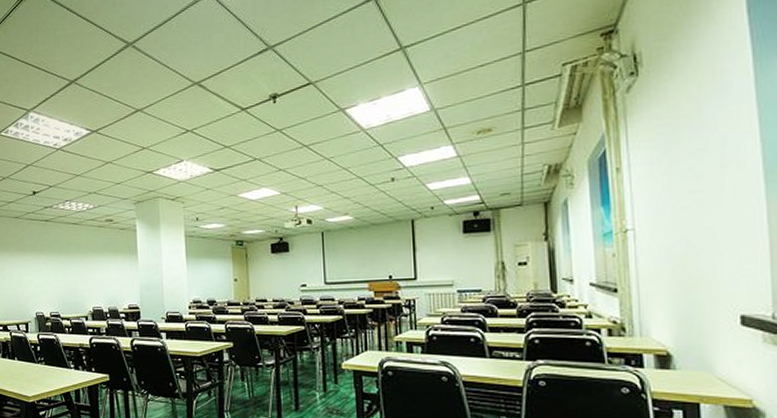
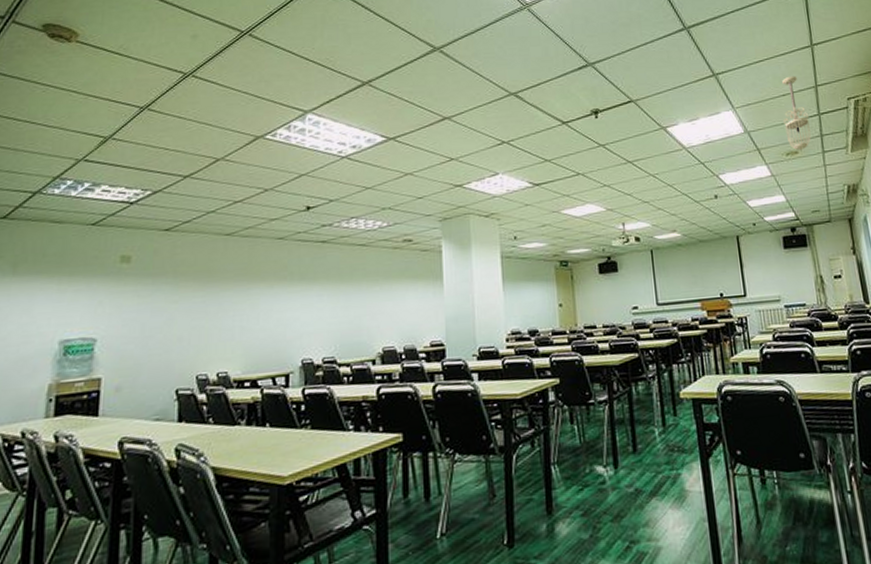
ceiling light fixture: none [478,41,511,128] -> present [782,75,811,151]

